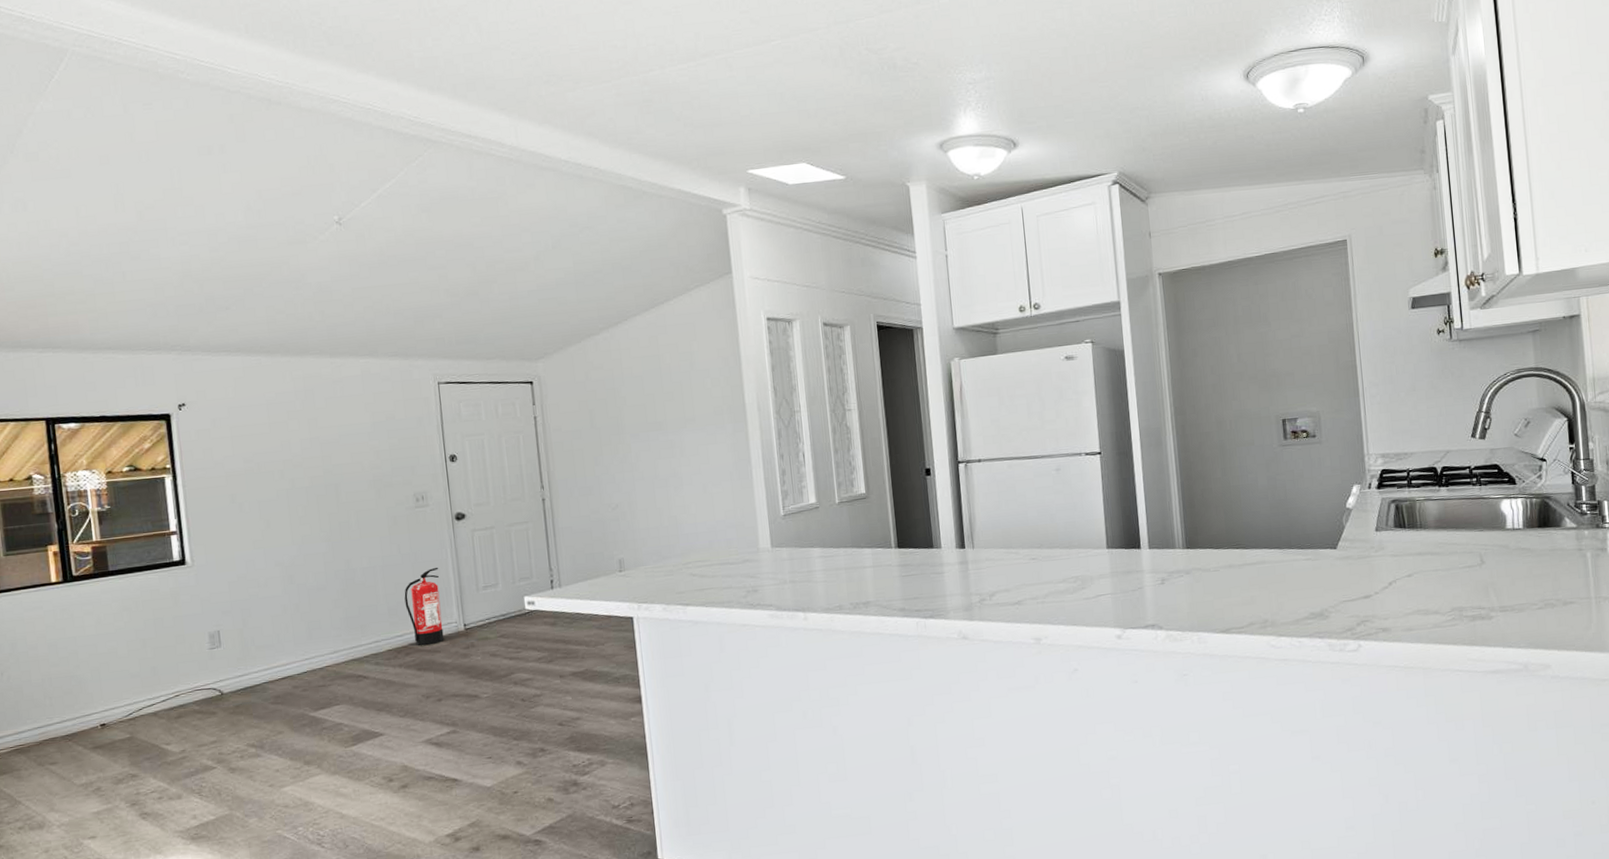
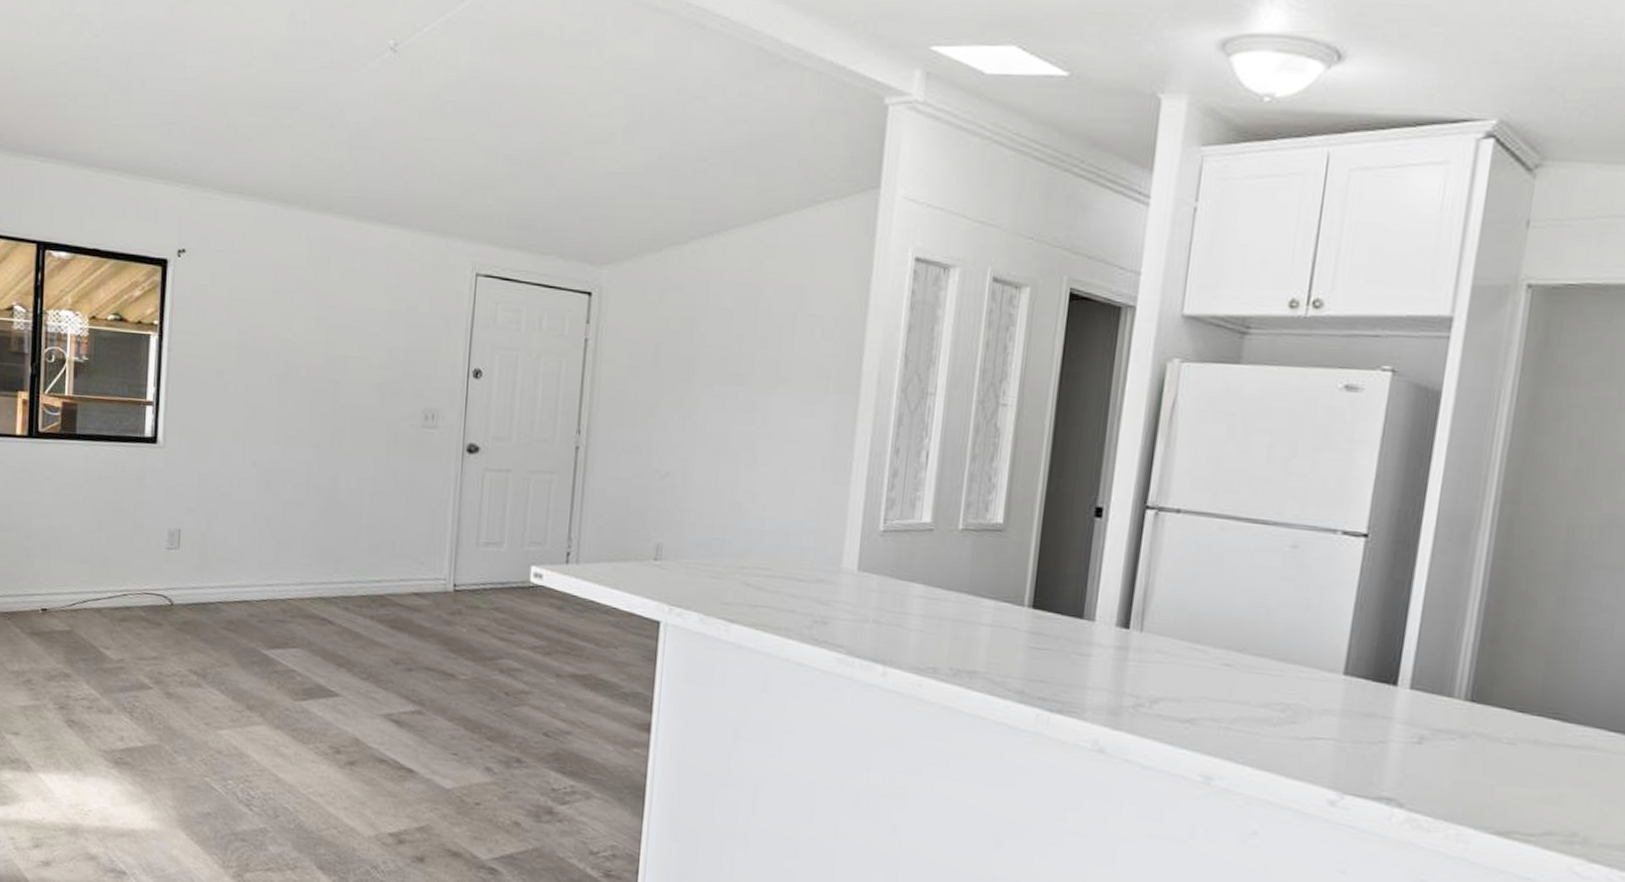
fire extinguisher: present [404,568,444,645] -> none [390,506,437,601]

